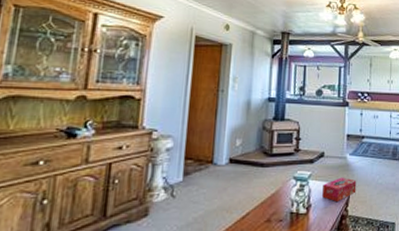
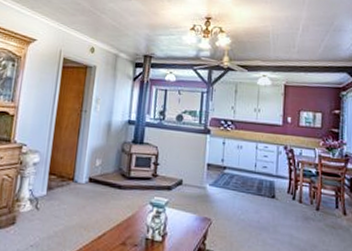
tissue box: present [322,177,357,203] -> none [179,208,216,234]

